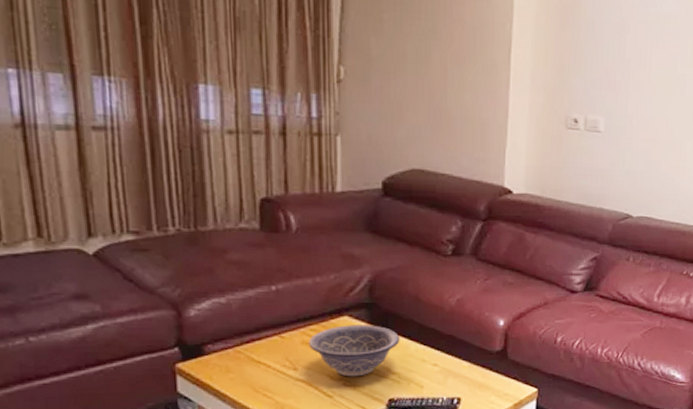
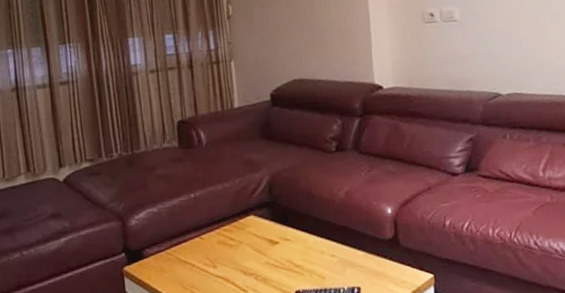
decorative bowl: present [309,325,400,377] -> none [223,221,300,272]

